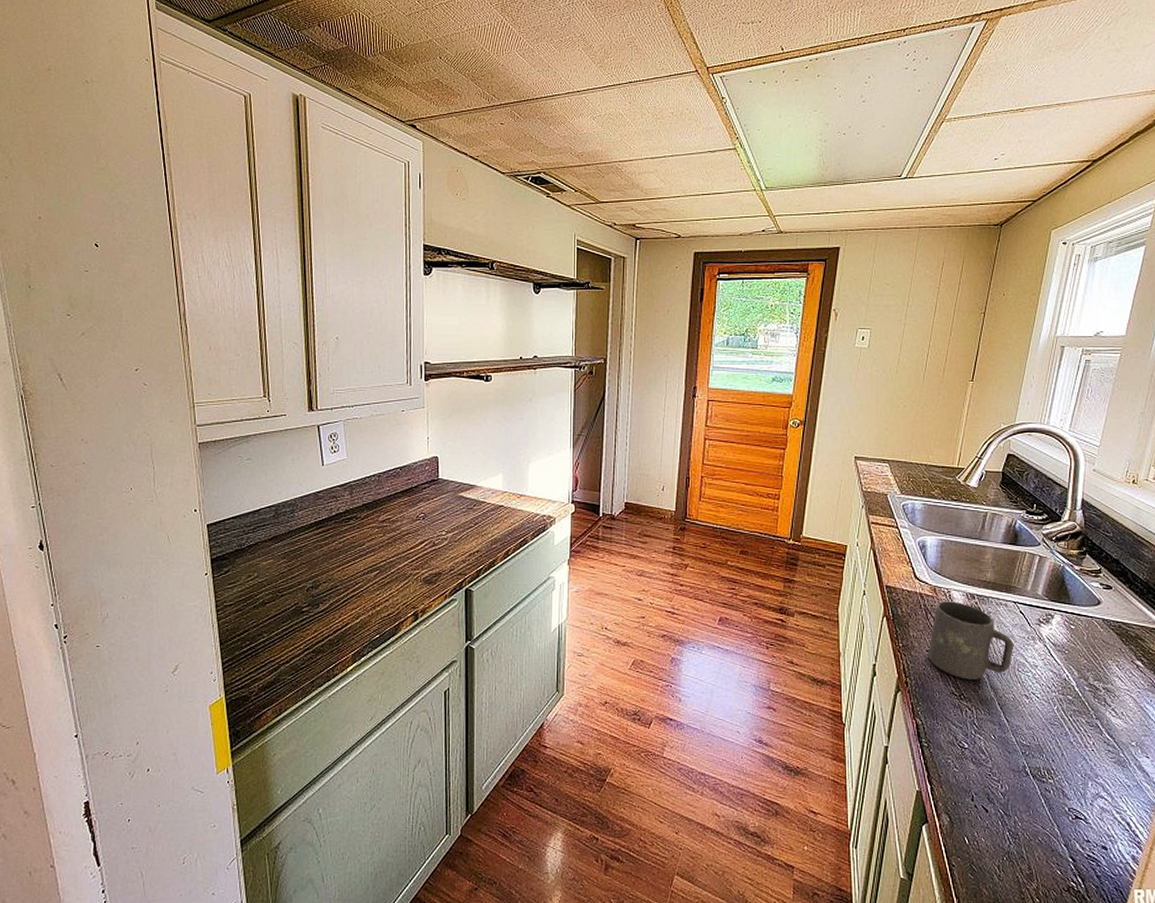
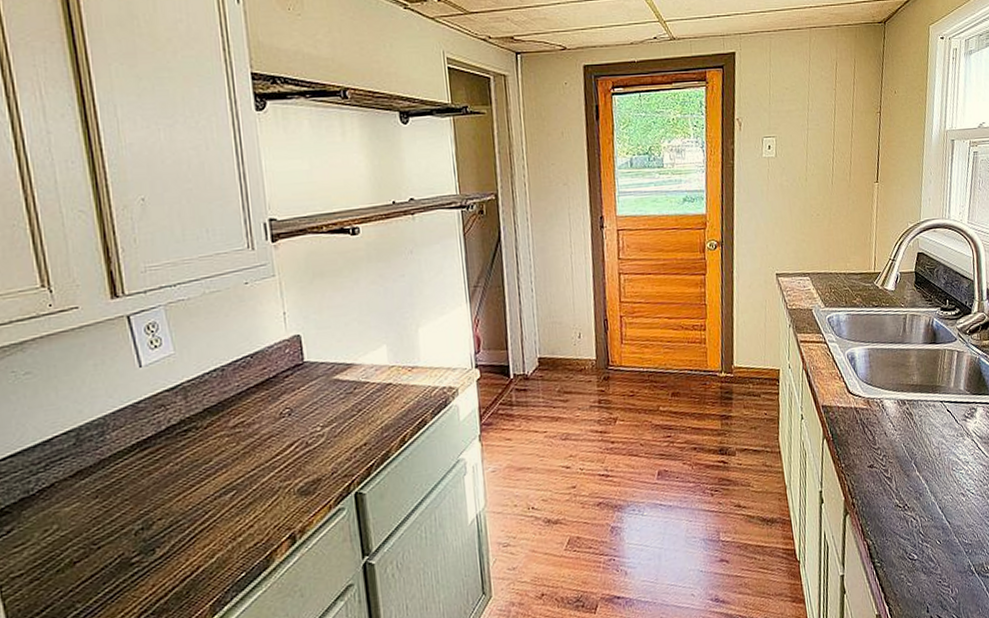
mug: present [927,601,1014,679] -> none [869,410,946,489]

